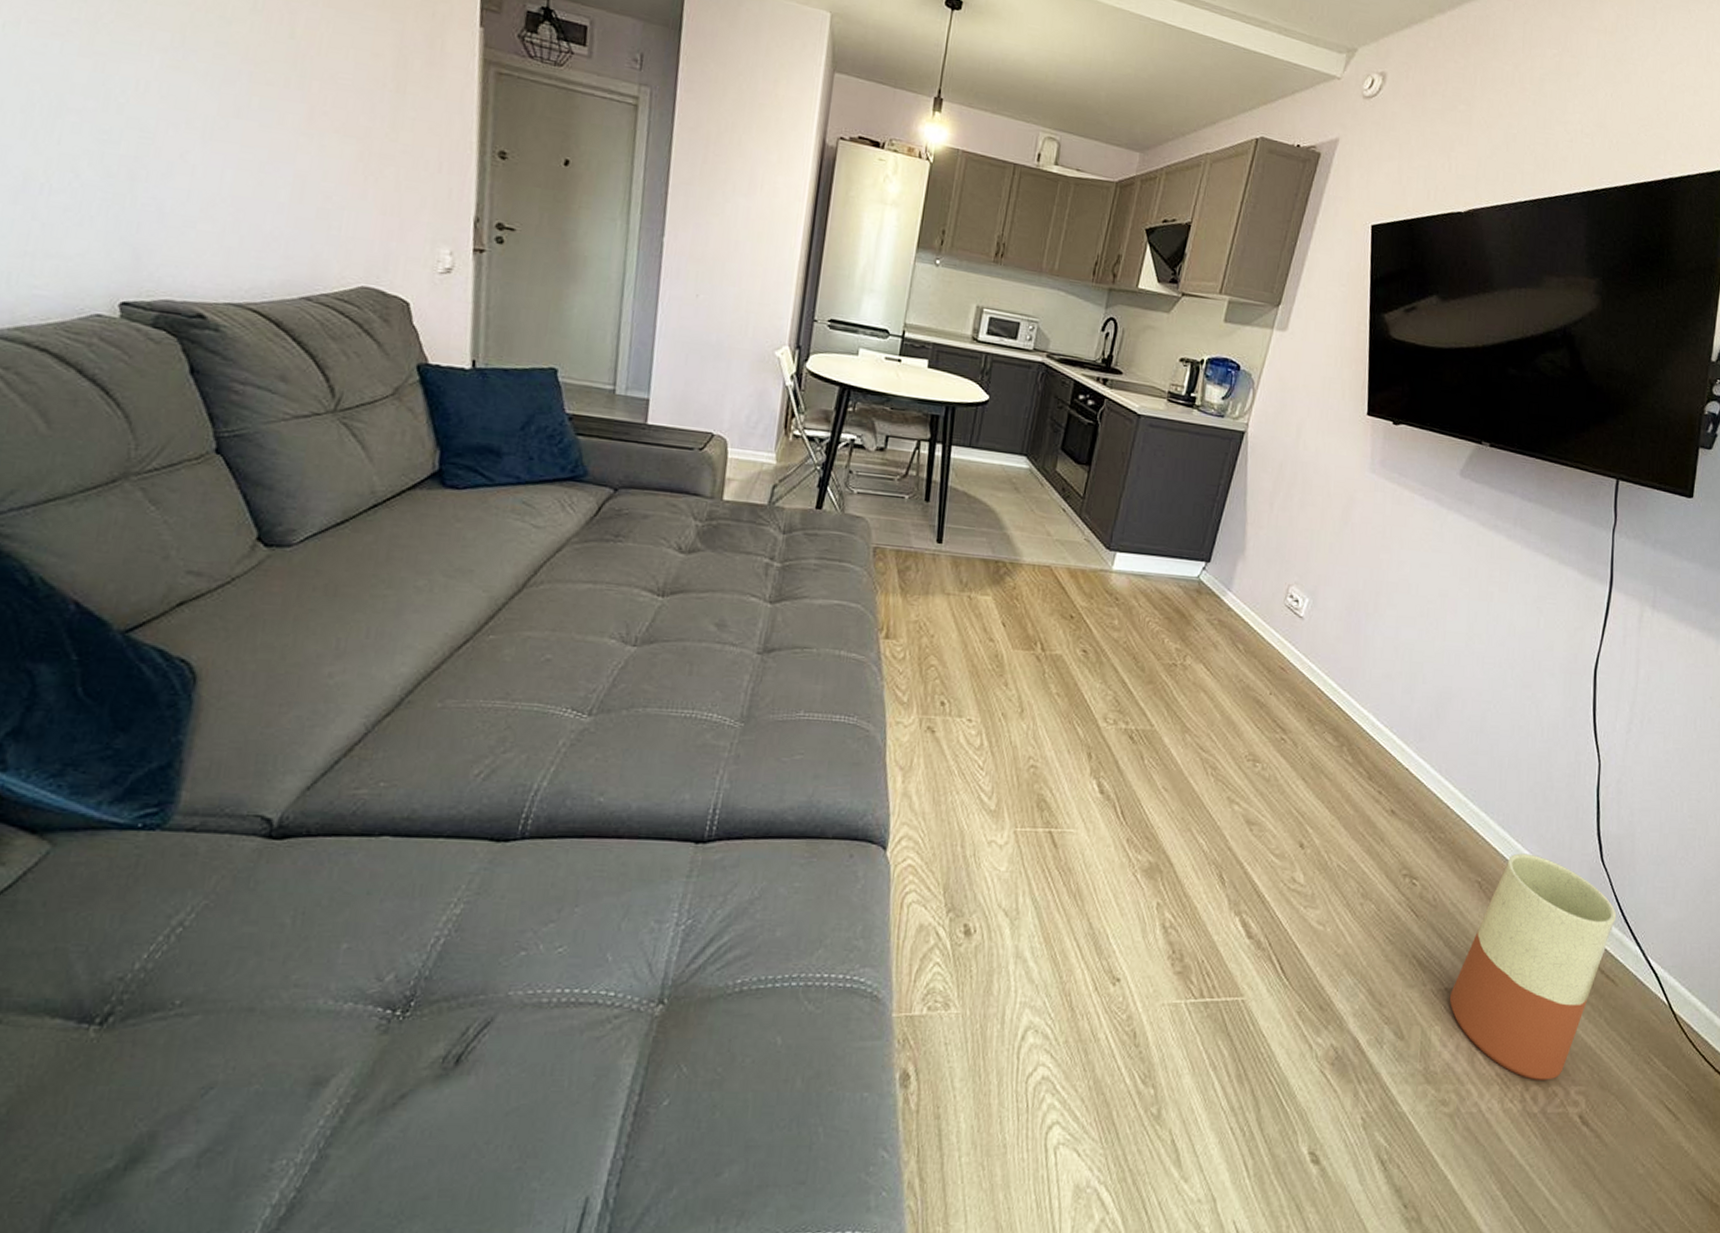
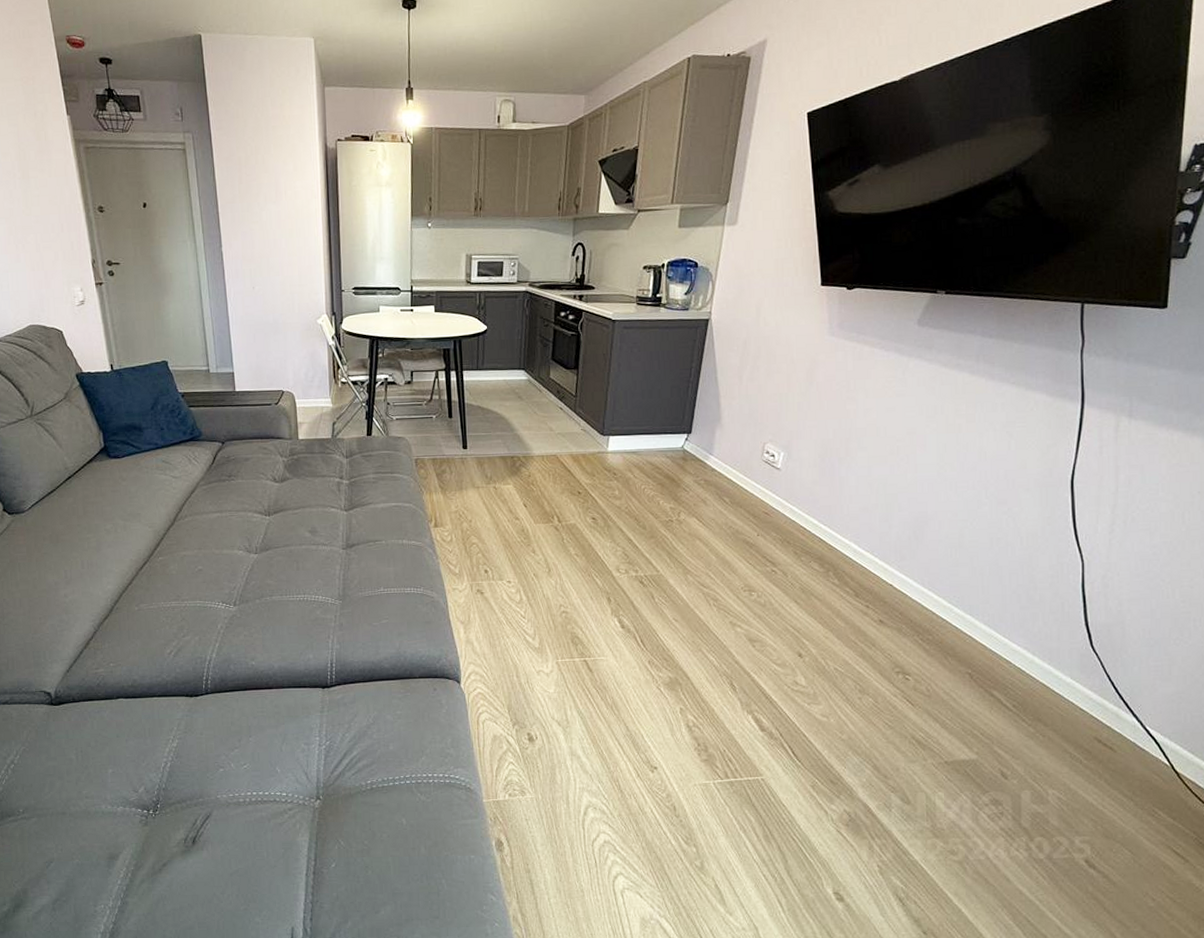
vase: present [1449,853,1617,1080] -> none [949,646,1111,833]

